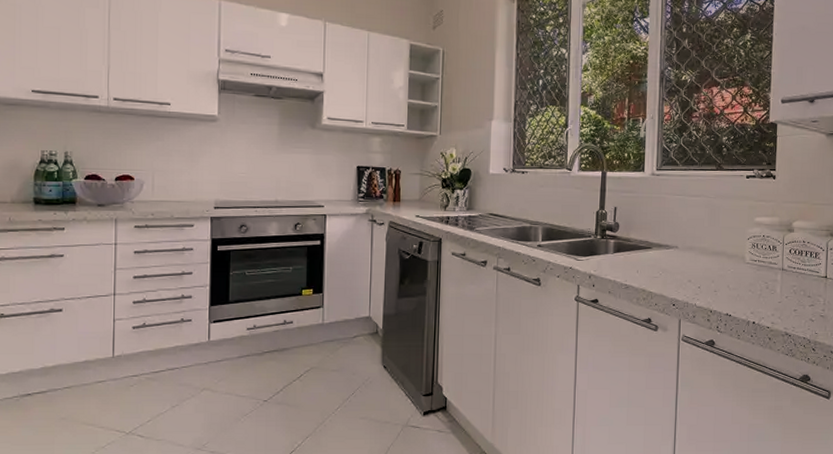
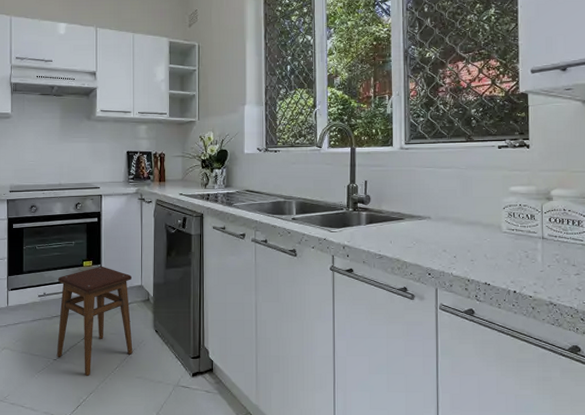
stool: none [267,295,358,418] -> present [56,266,133,376]

